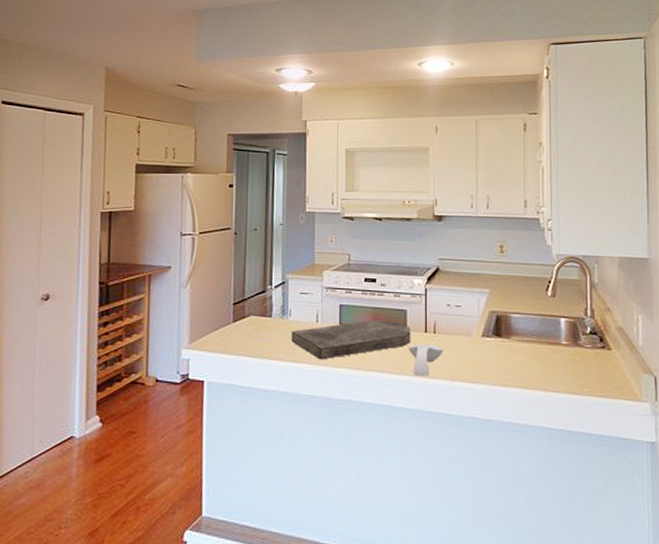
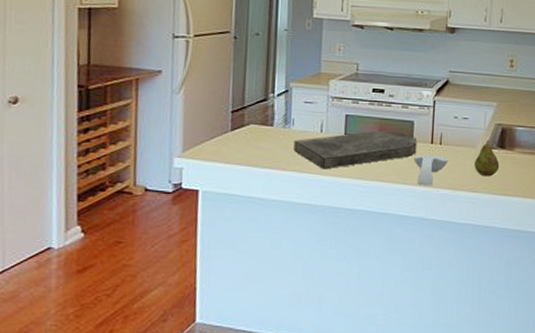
fruit: none [470,327,497,367] -> present [474,139,500,177]

